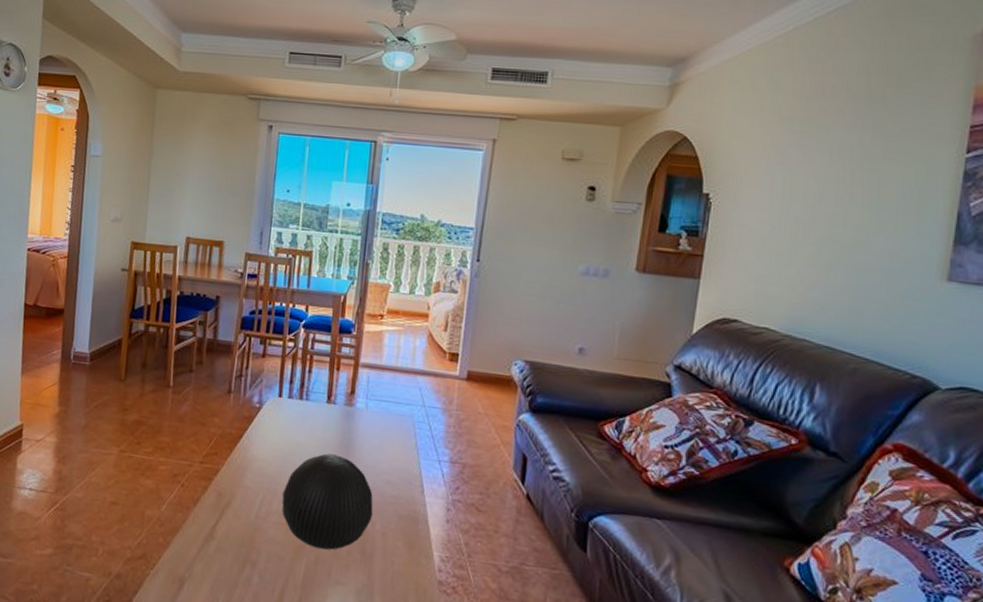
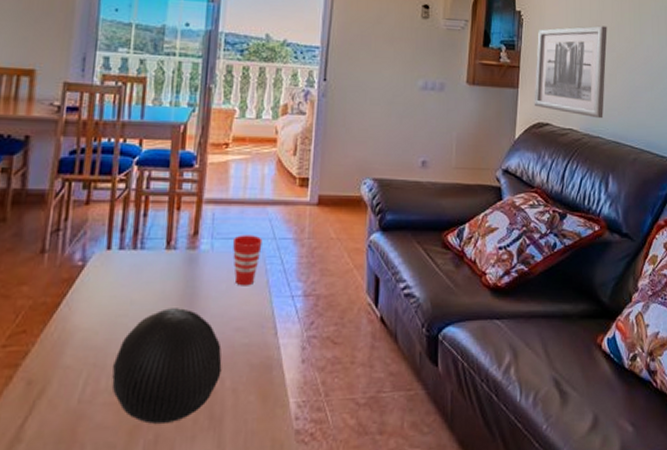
cup: none [385,398,413,446] -> present [233,235,263,286]
wall art: none [719,211,828,319] -> present [534,25,607,119]

